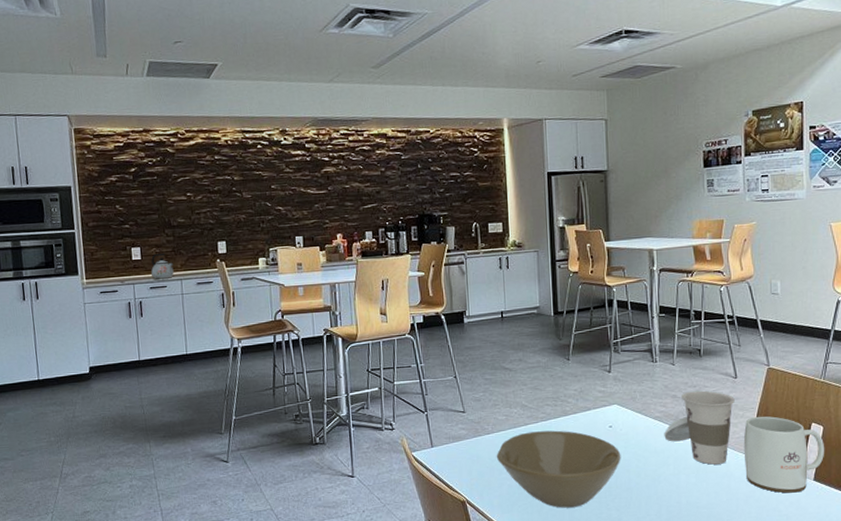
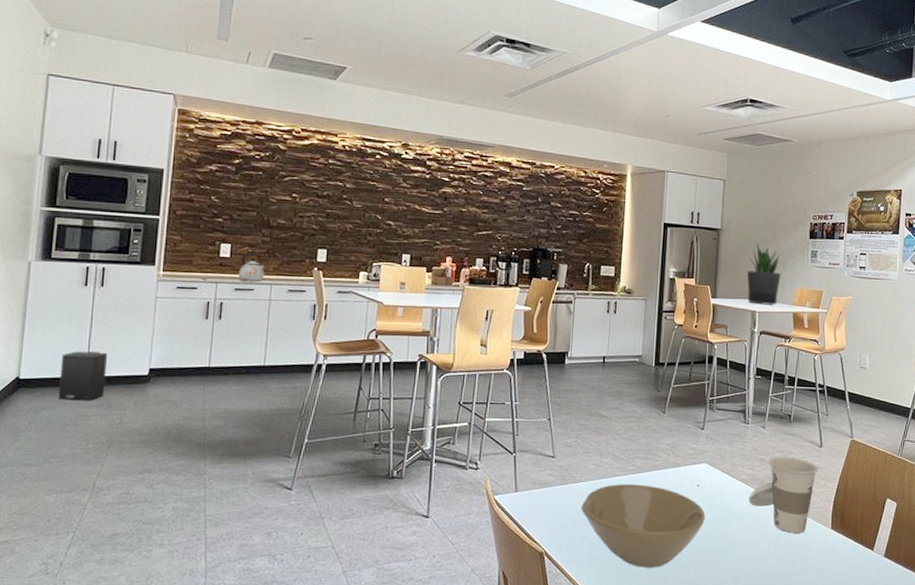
pedal bin: none [15,357,56,402] -> present [59,351,108,401]
planter: none [639,179,677,242] -> present [747,242,781,305]
mug: present [743,416,825,493] -> none [822,487,897,568]

